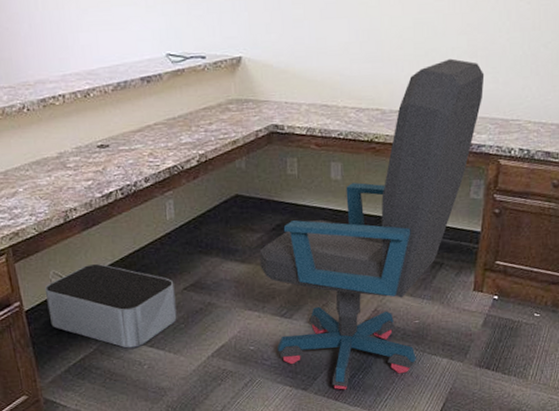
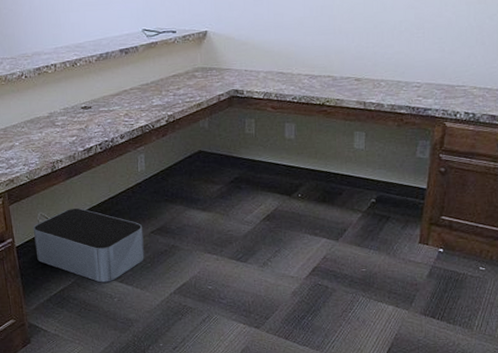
chair: present [259,58,485,390] -> none [219,30,431,330]

